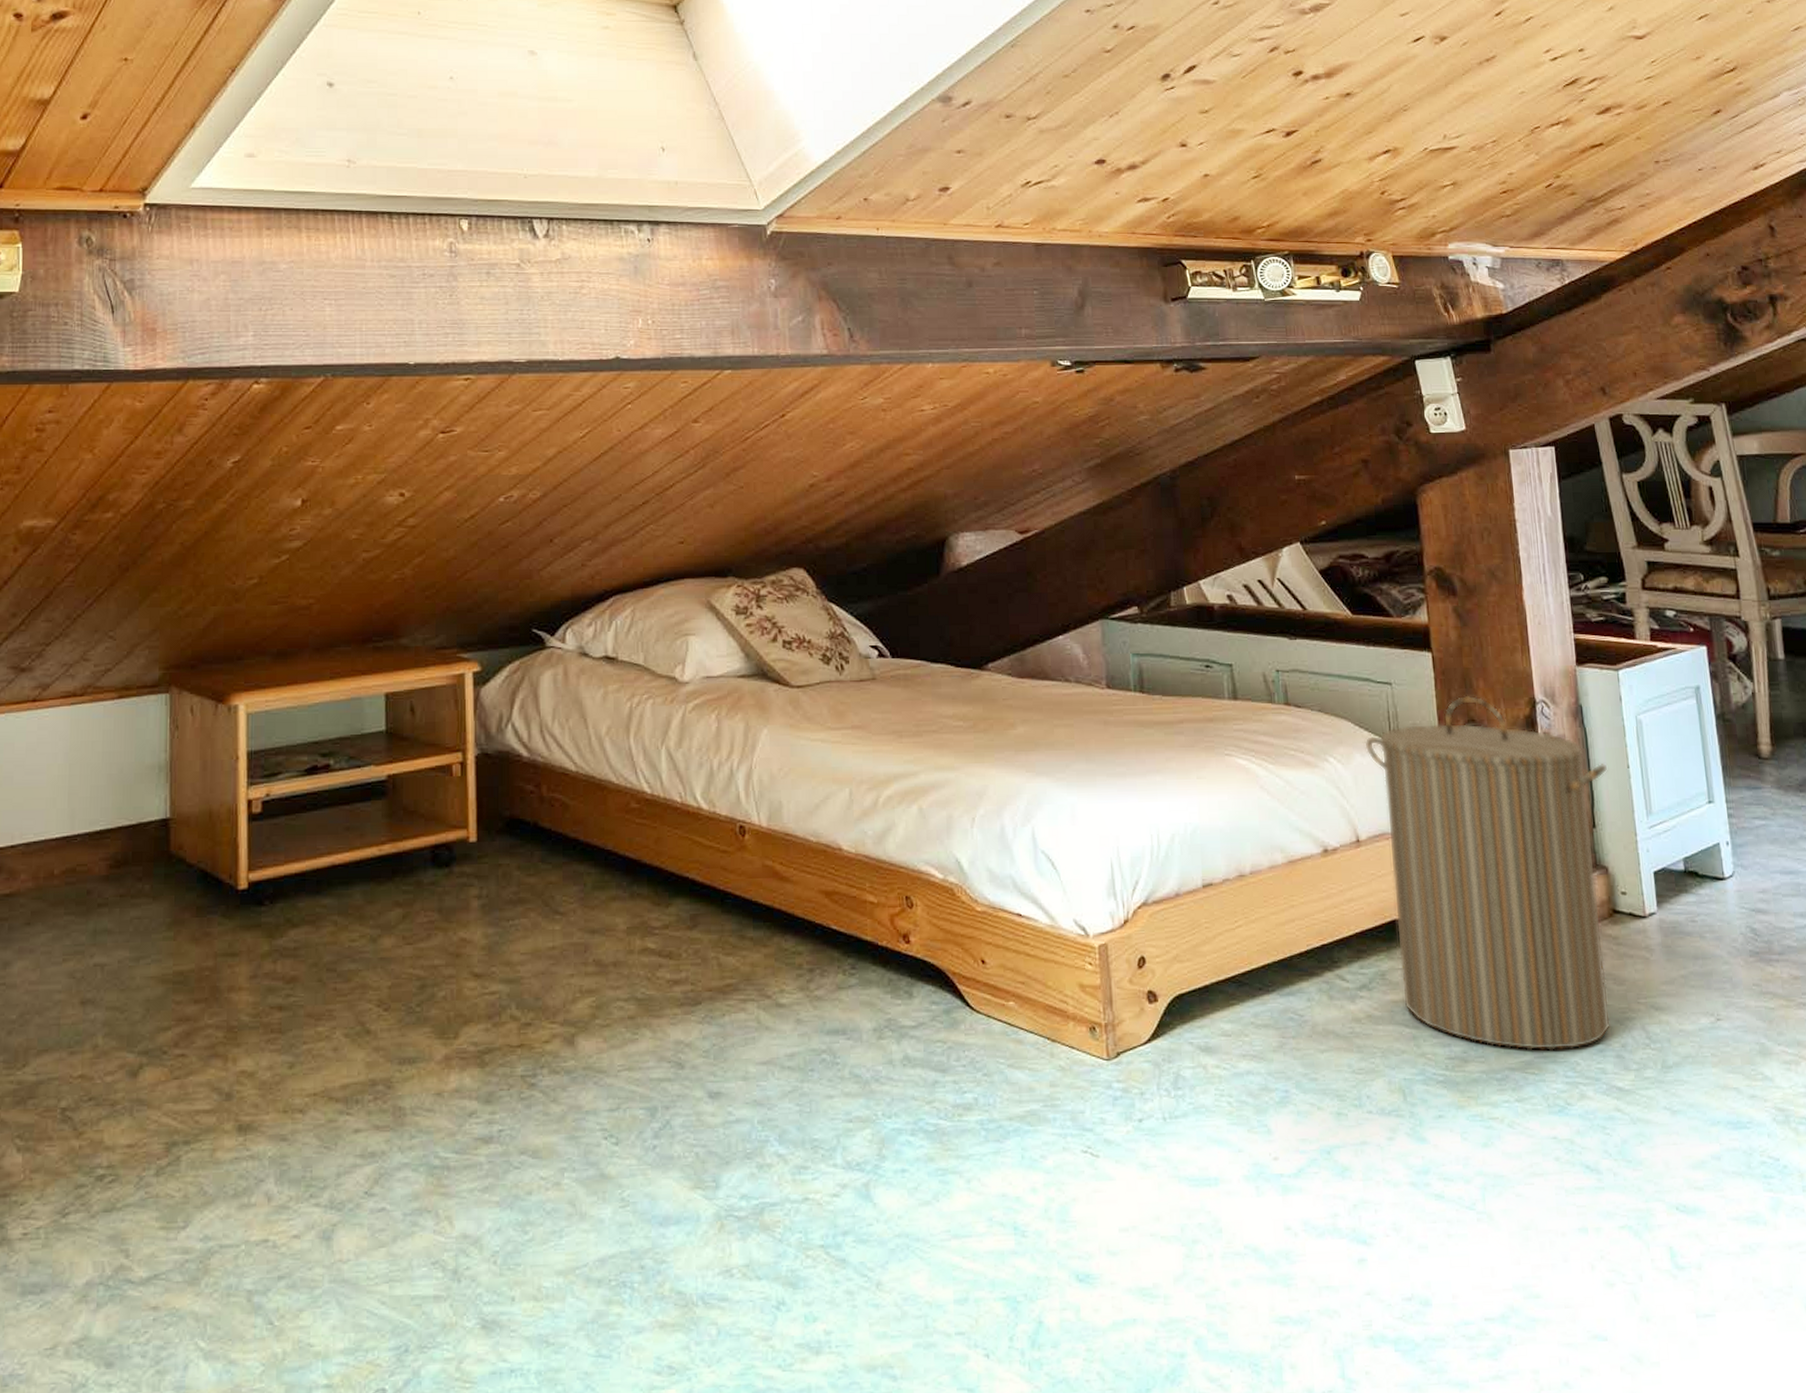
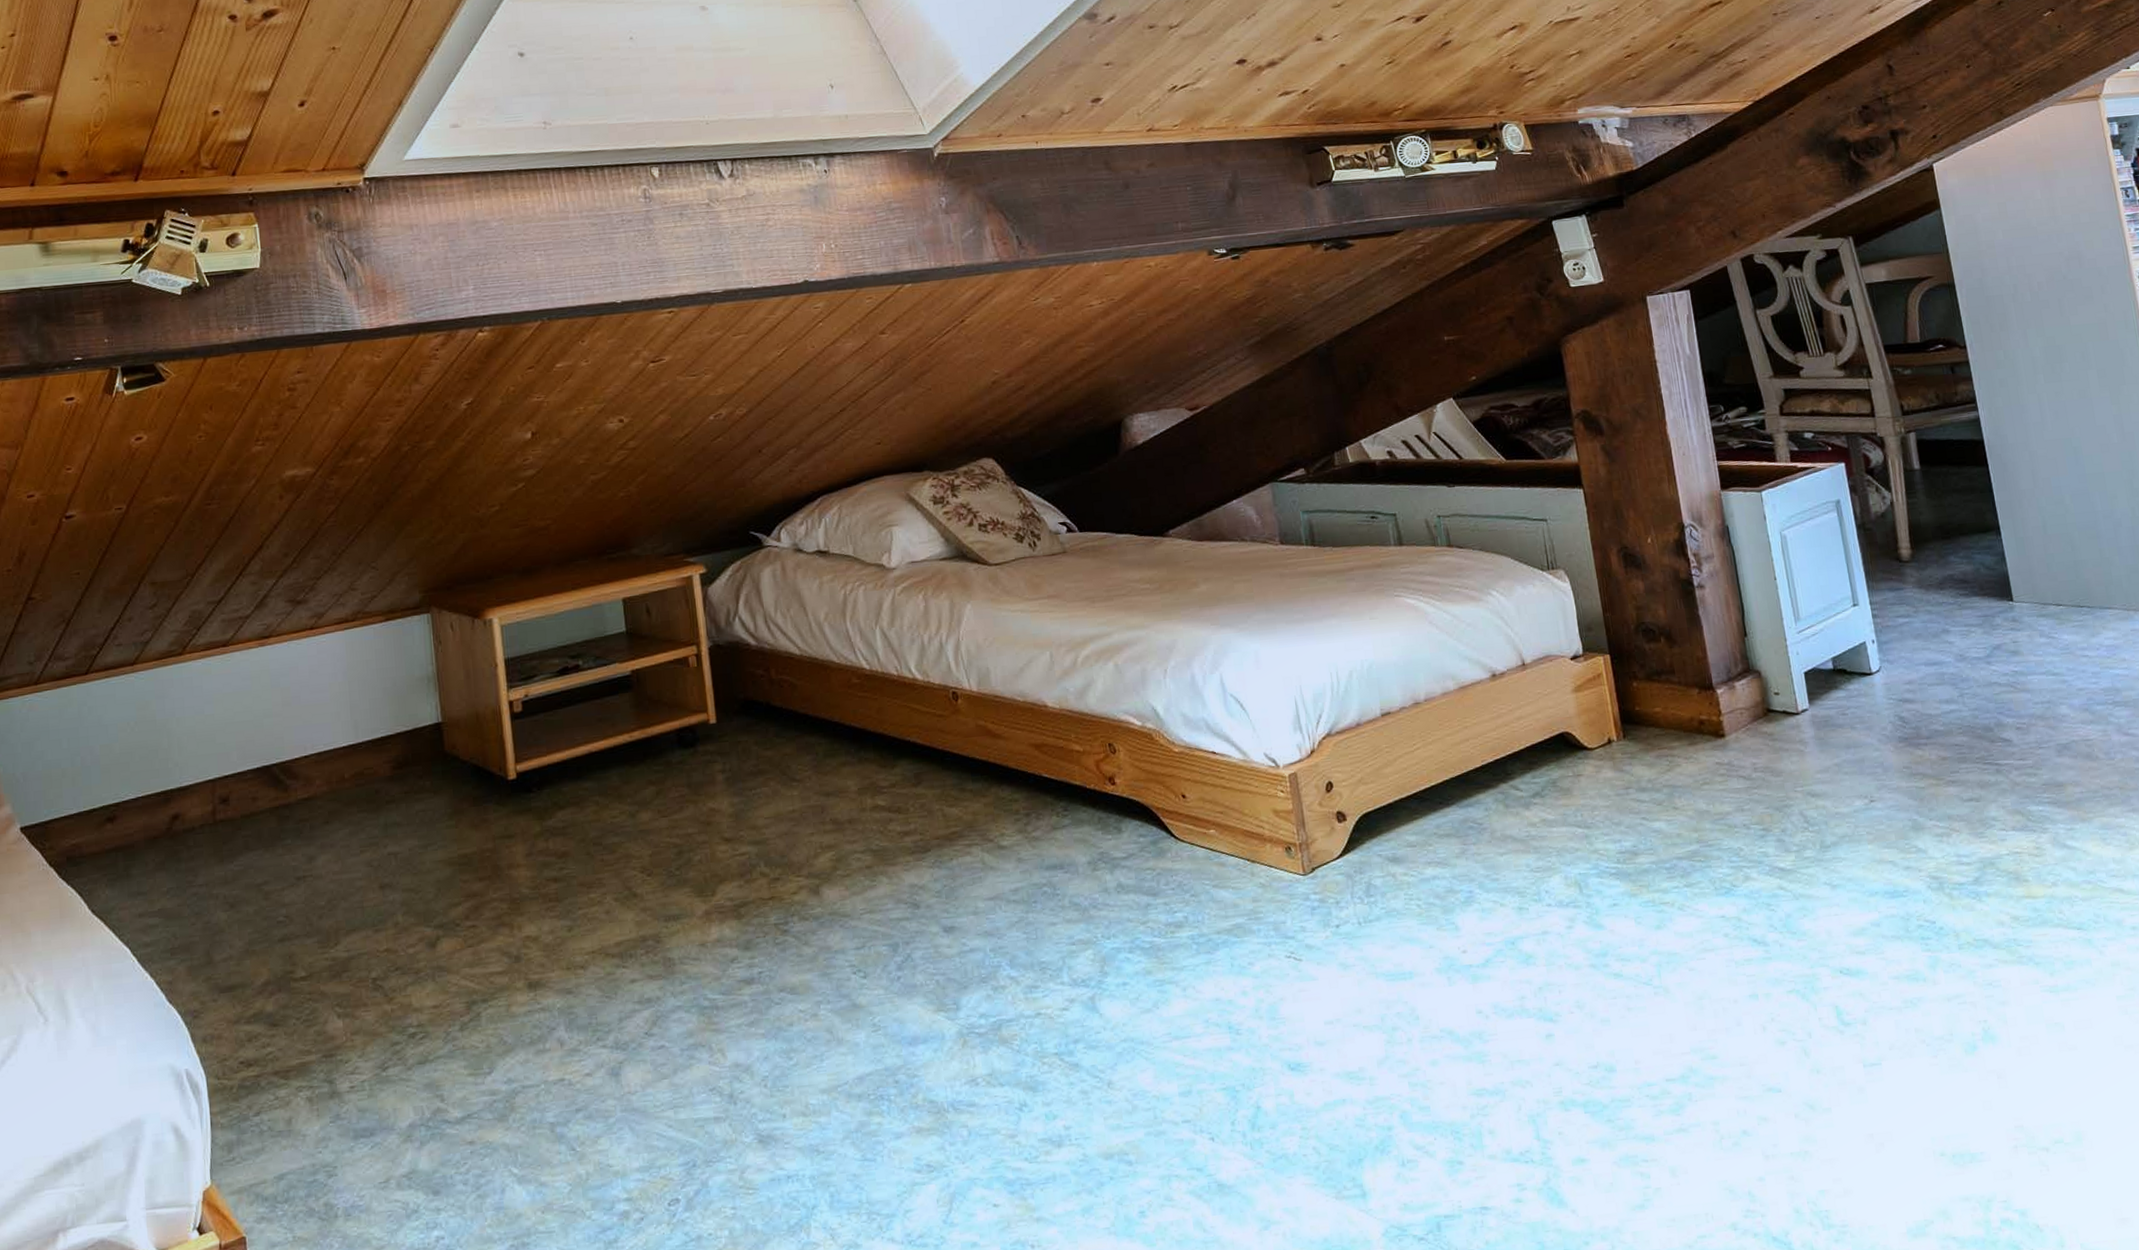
laundry hamper: present [1364,695,1611,1051] -> none [1524,524,1771,841]

